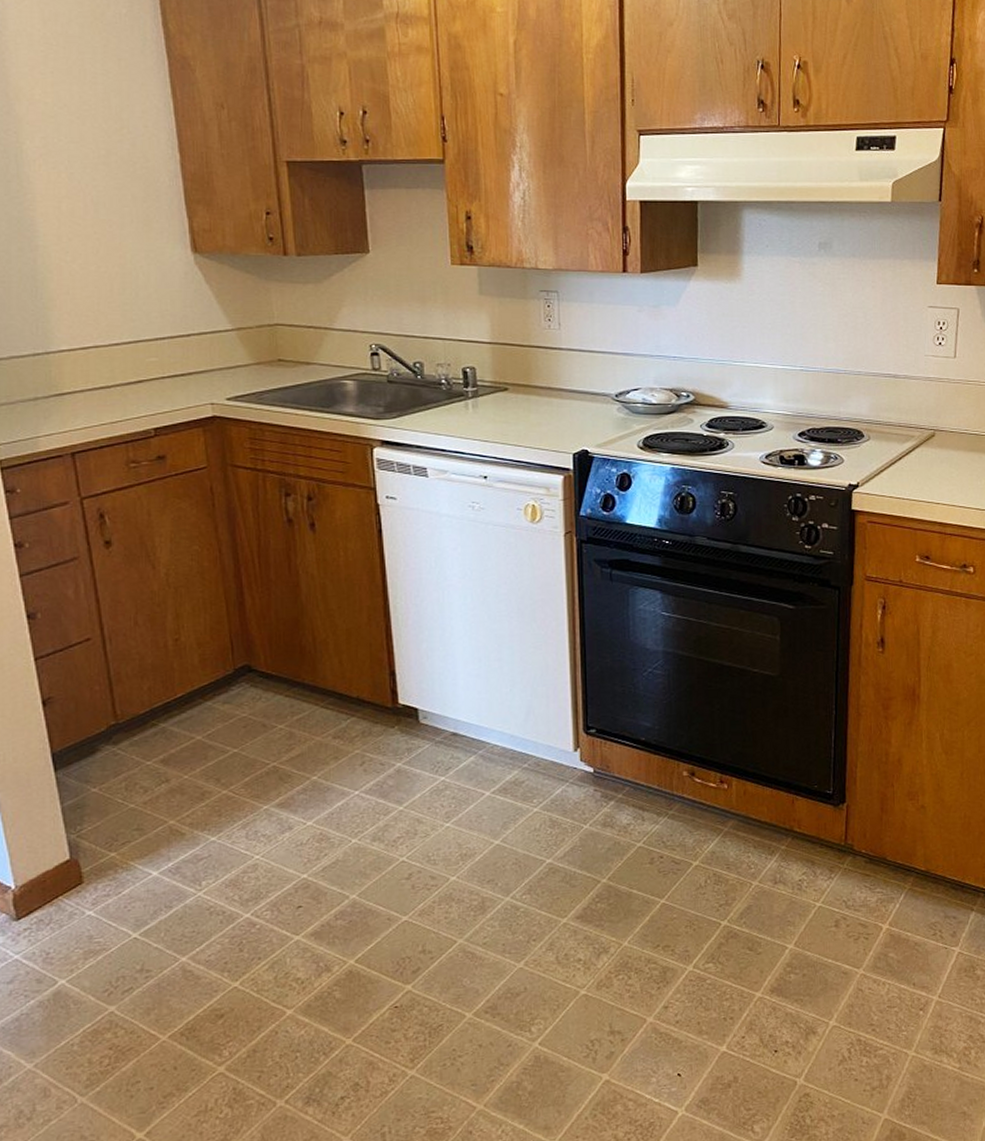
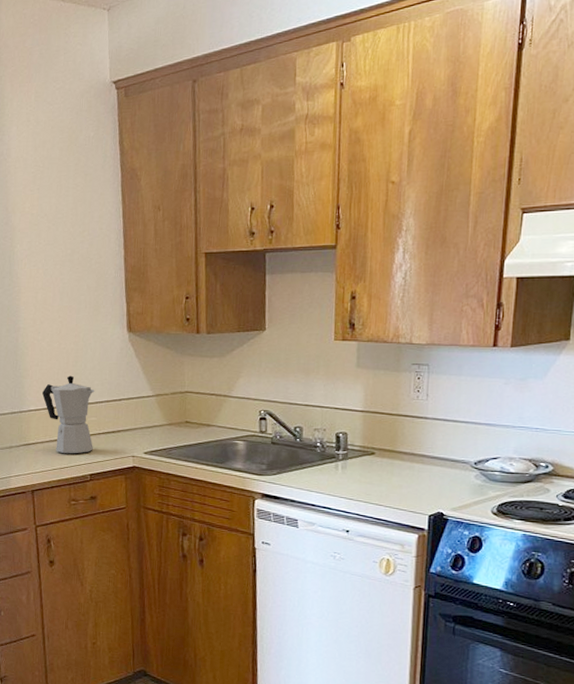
moka pot: none [78,306,156,405] -> present [42,375,95,454]

